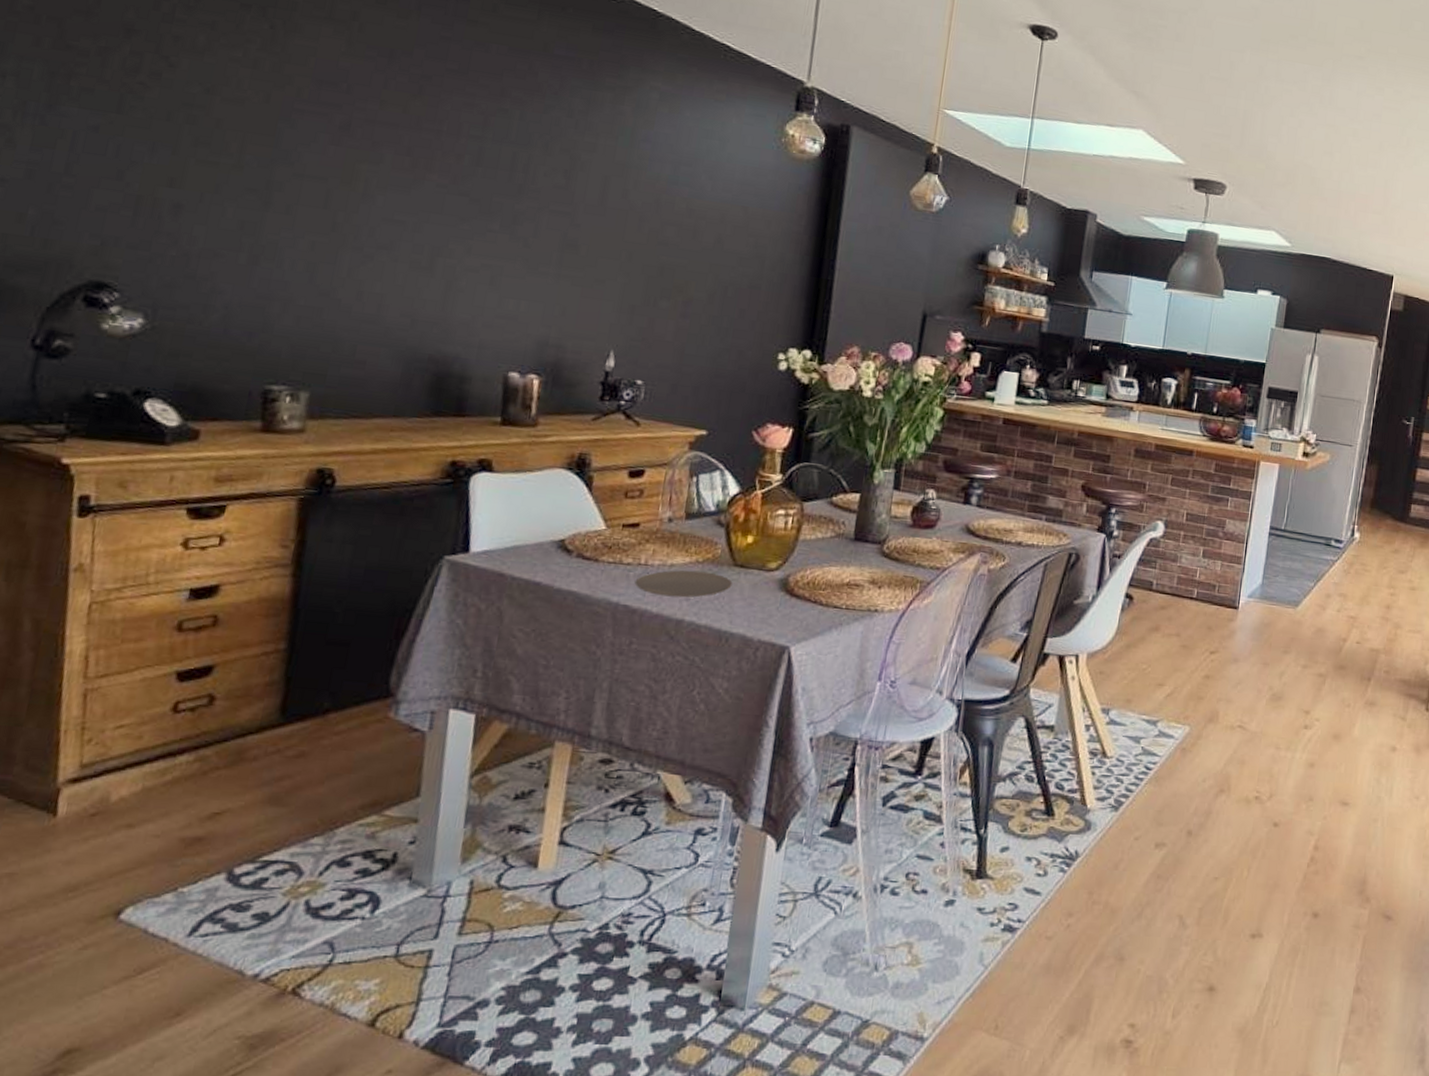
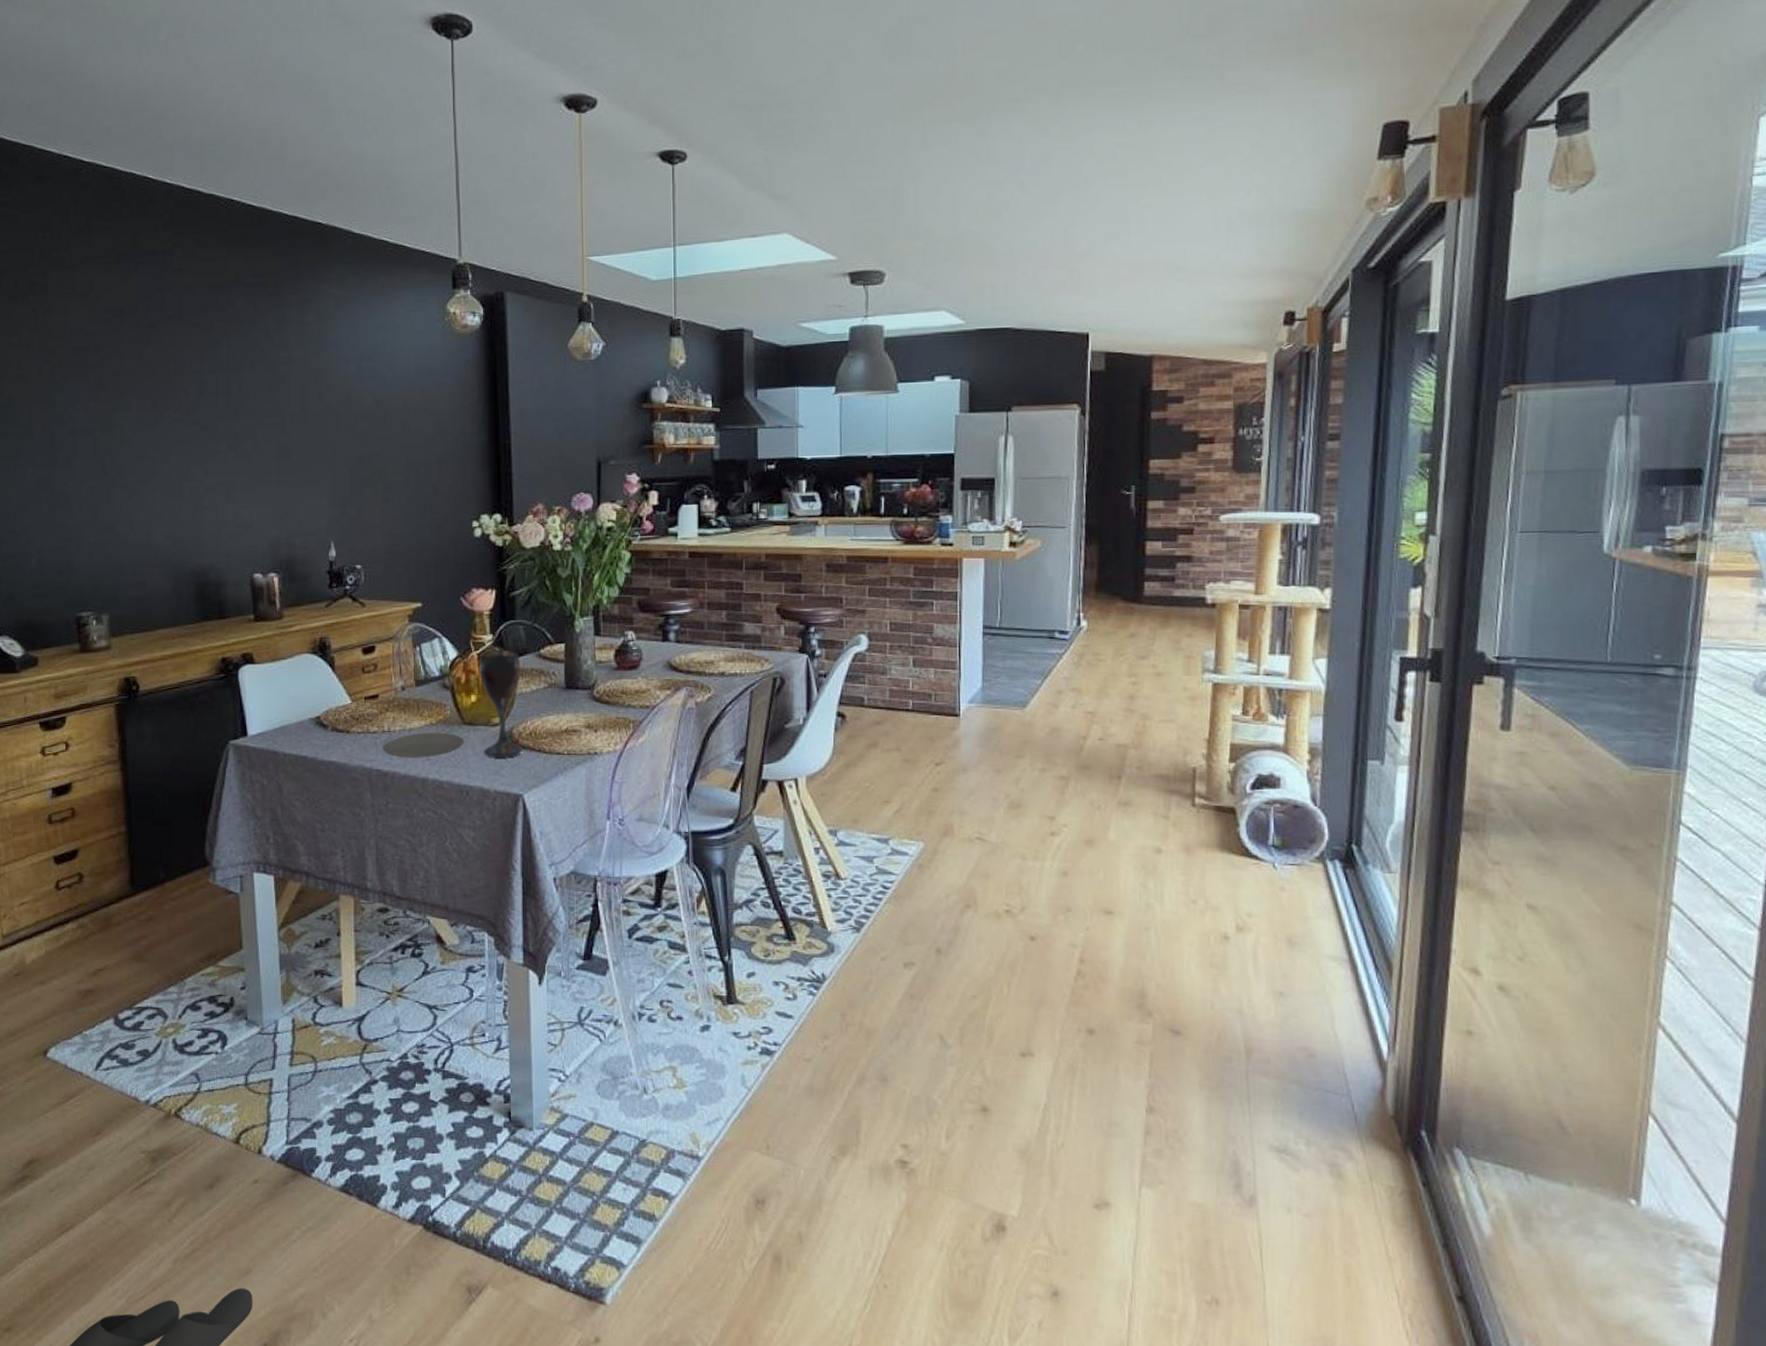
cup: none [752,491,809,606] -> present [479,650,524,757]

